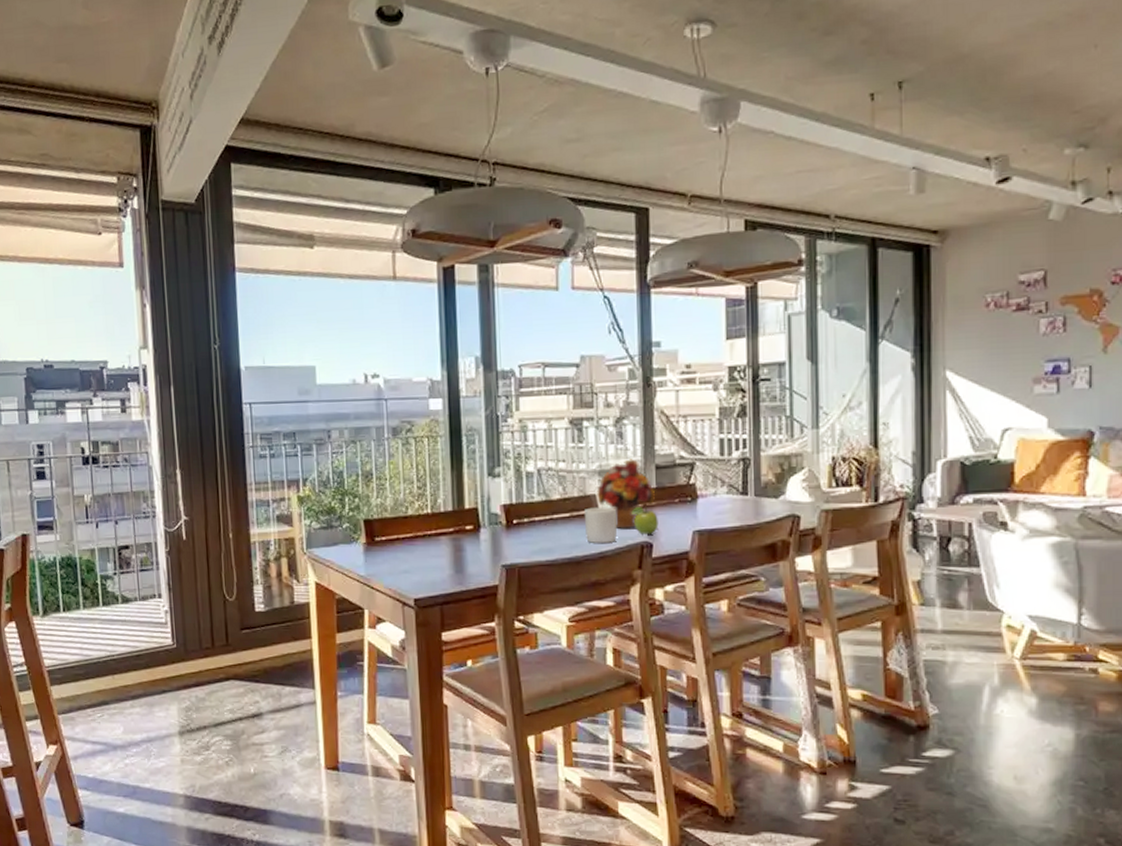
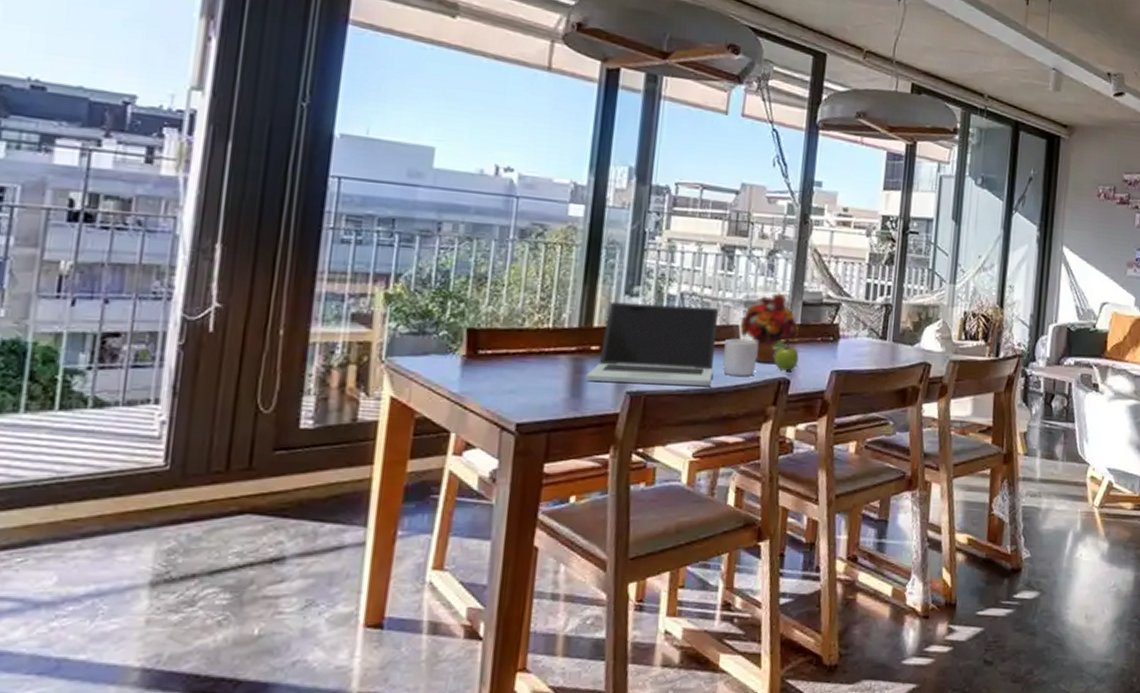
laptop: none [465,480,577,559] -> present [586,301,718,386]

